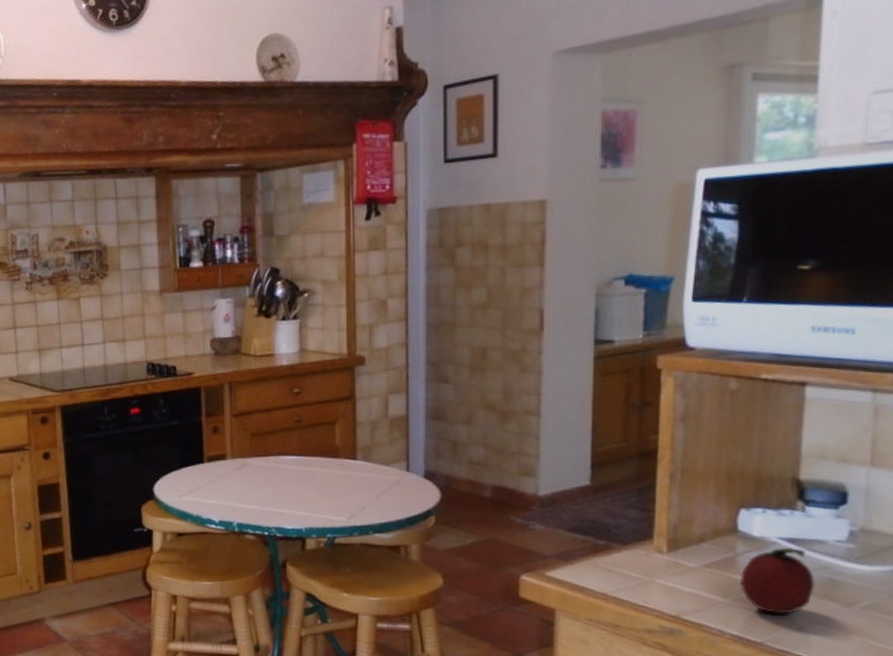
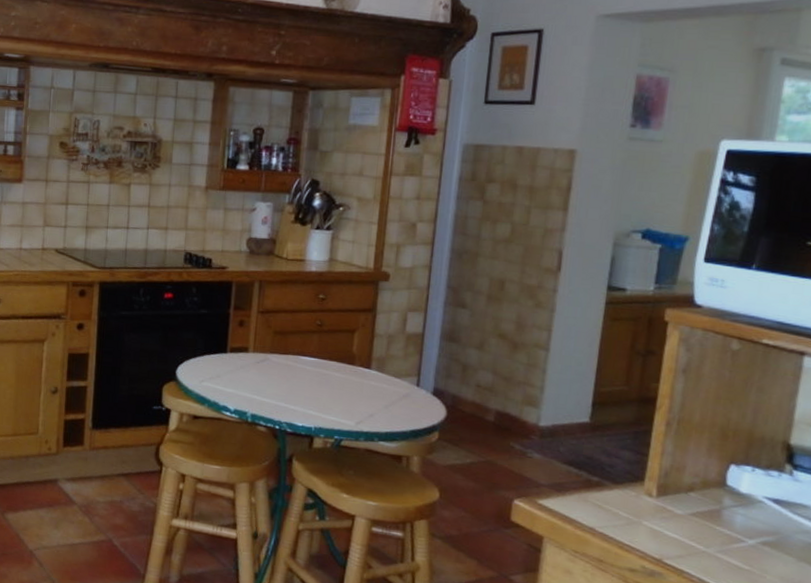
fruit: present [739,547,815,614] -> none [723,506,796,572]

